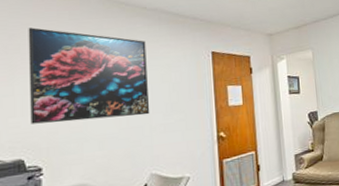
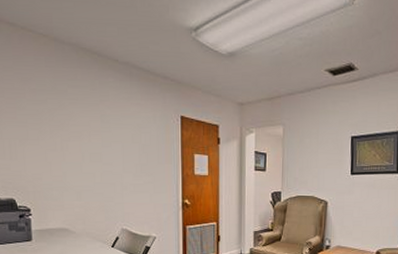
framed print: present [28,27,150,124] -> none [9,71,122,173]

